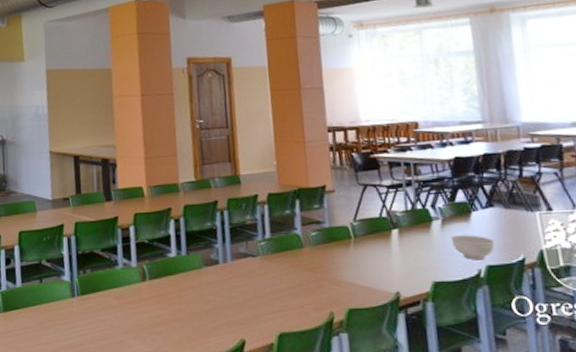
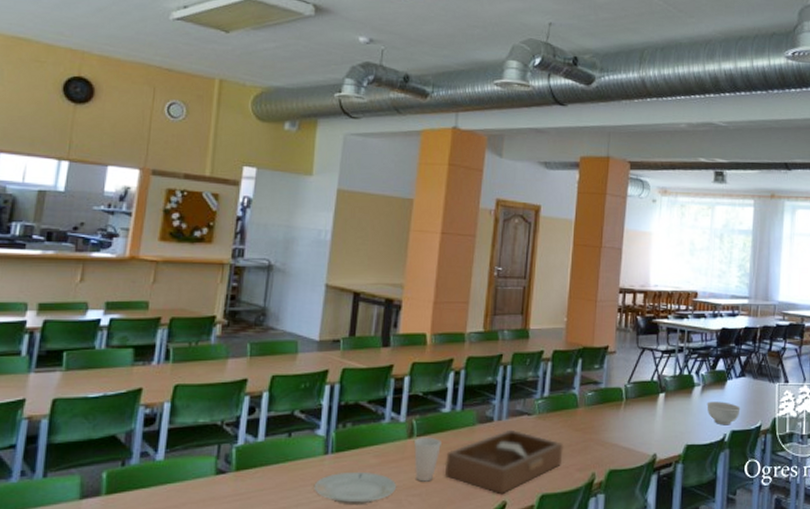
plate: none [67,312,139,341] -> present [313,471,397,504]
cup: none [148,280,173,321] -> present [414,436,441,482]
tray: none [179,271,296,333] -> present [444,429,564,495]

